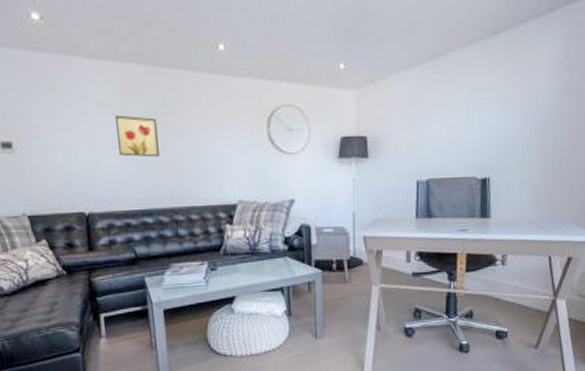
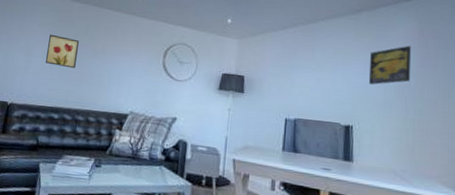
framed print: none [506,71,555,127] -> present [368,45,412,85]

